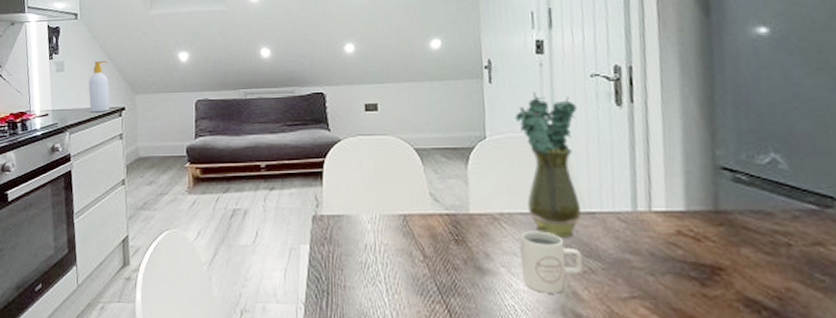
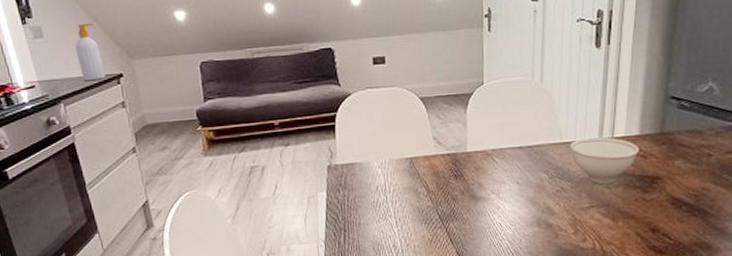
vase: present [515,92,581,238] -> none [510,38,563,165]
mug: present [519,231,583,294] -> none [507,161,557,211]
bowl: none [596,210,689,270] -> present [570,137,639,185]

